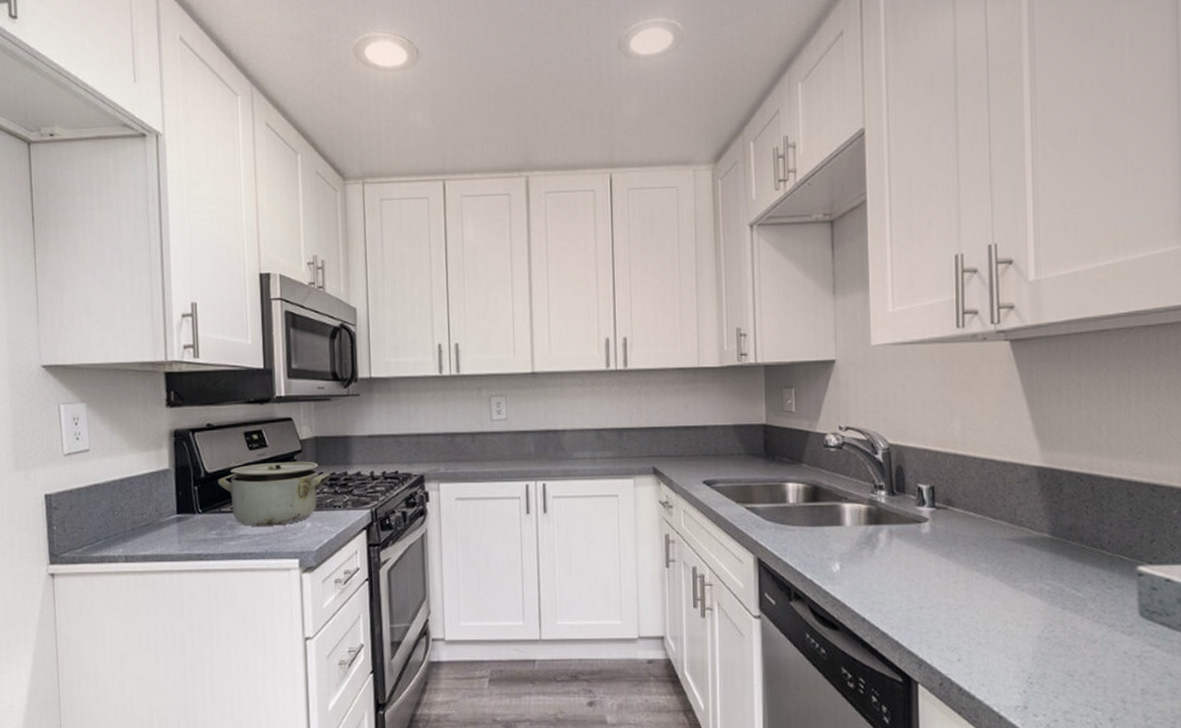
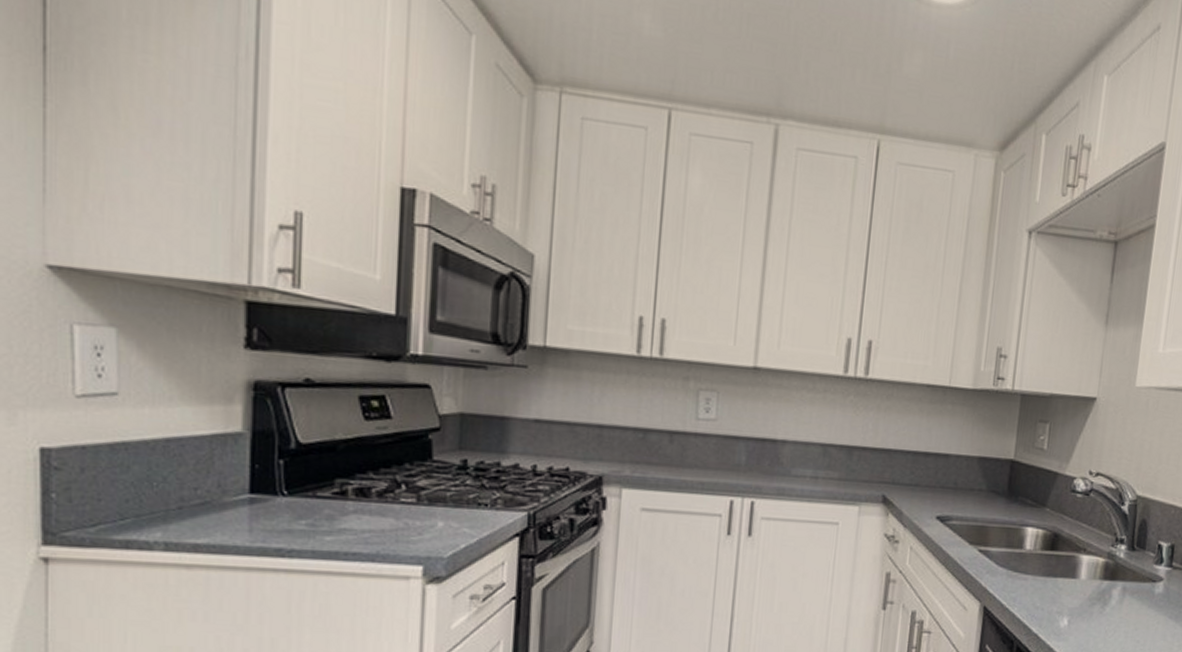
saucepan: present [217,461,331,526] -> none [314,439,477,522]

